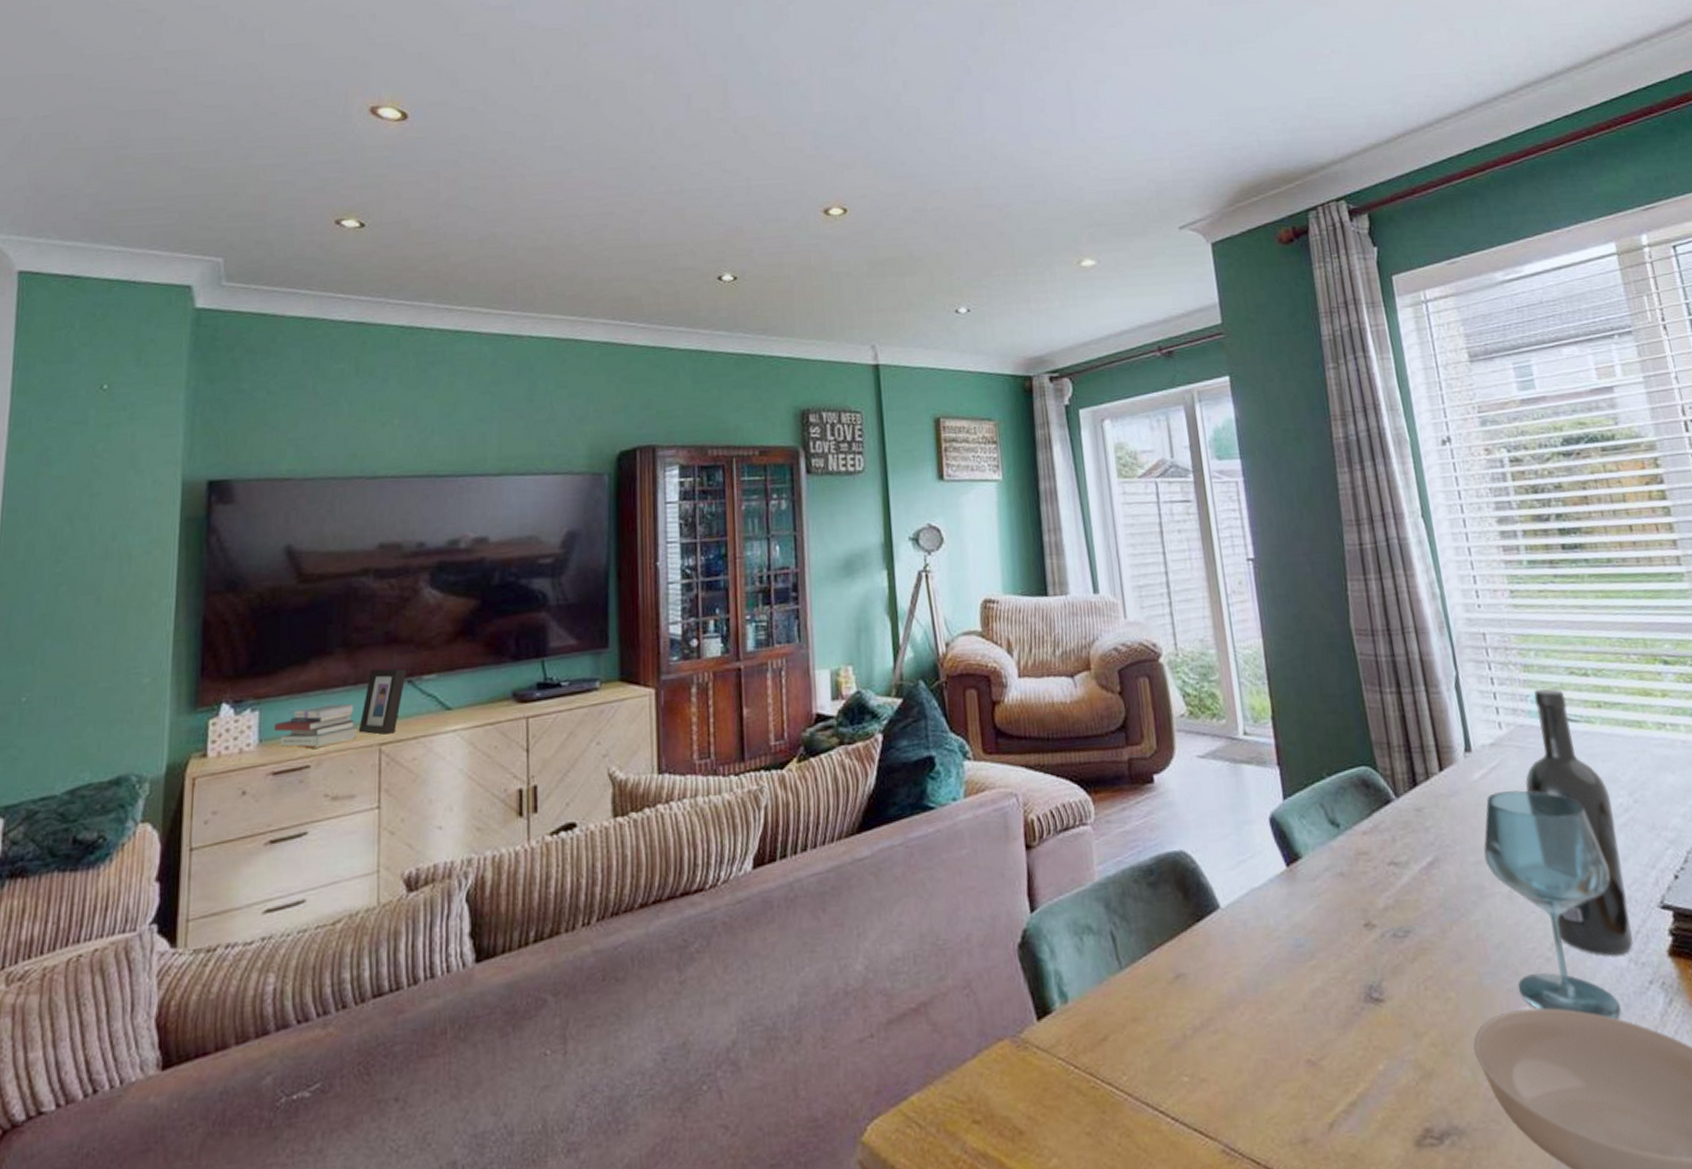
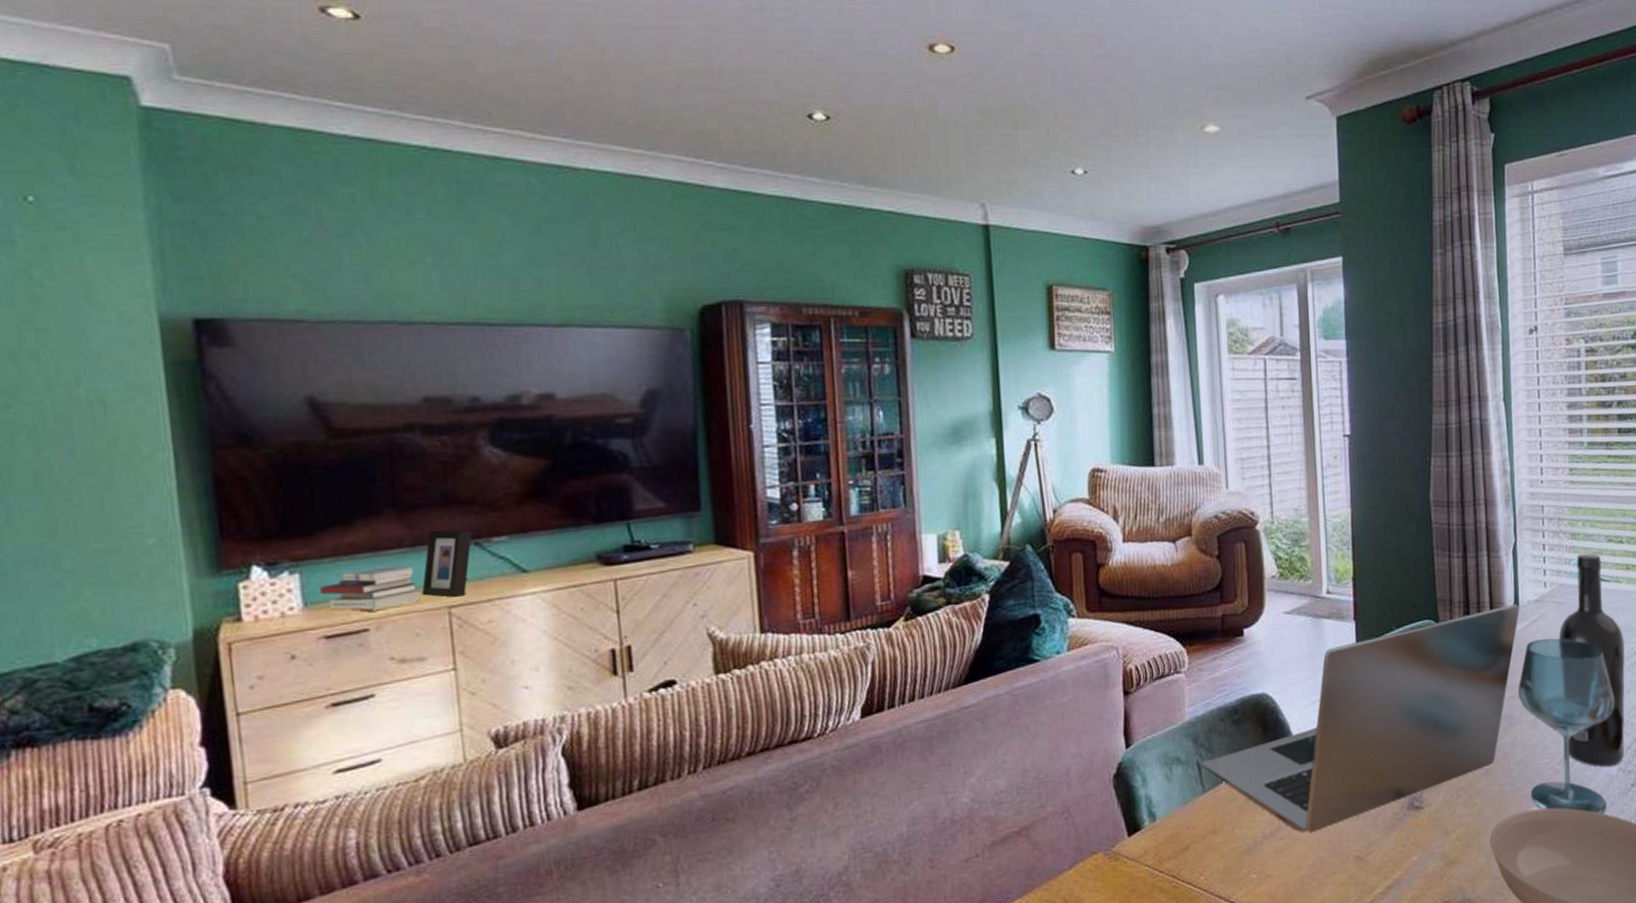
laptop: none [1116,748,1474,1028] -> present [1202,604,1520,834]

